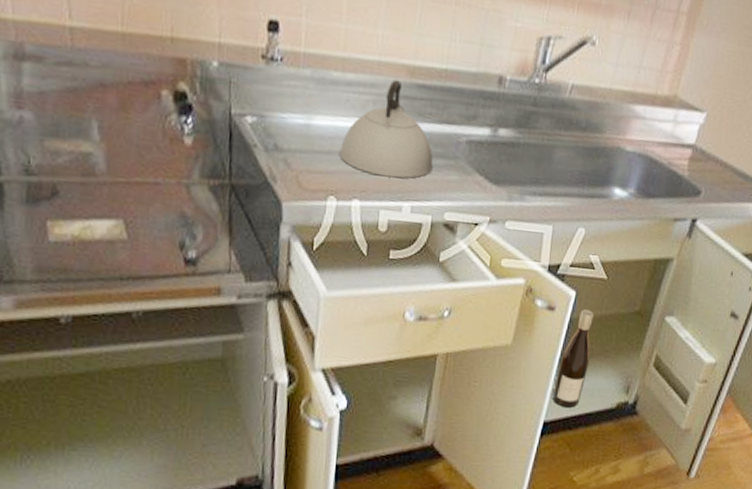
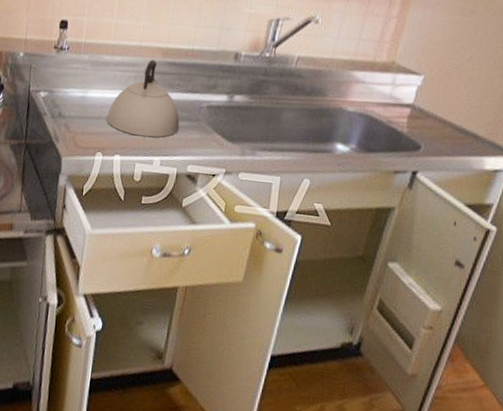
bottle: present [551,309,594,409] -> none [279,252,318,345]

